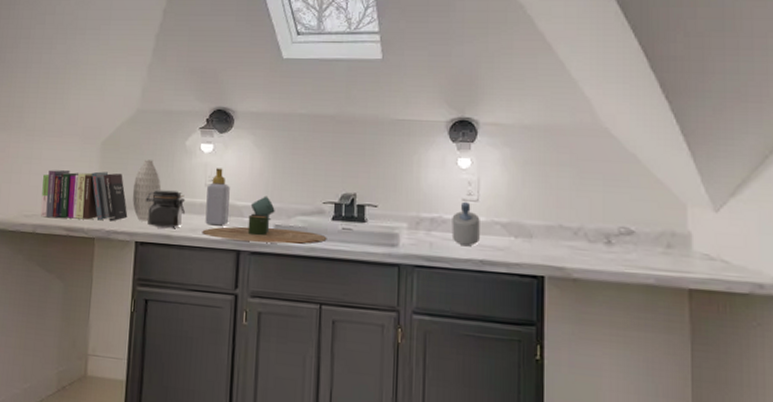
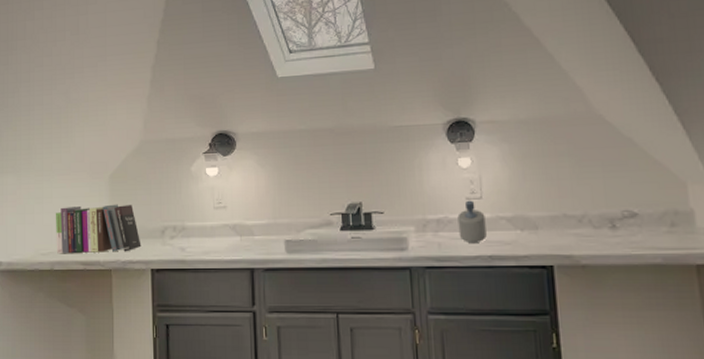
vase: present [132,159,162,222] -> none [143,188,172,249]
jar: present [145,189,186,229] -> none [157,215,198,254]
decorative tray: present [202,196,326,244] -> none [215,213,336,260]
soap bottle: present [205,168,230,226] -> none [216,190,241,247]

